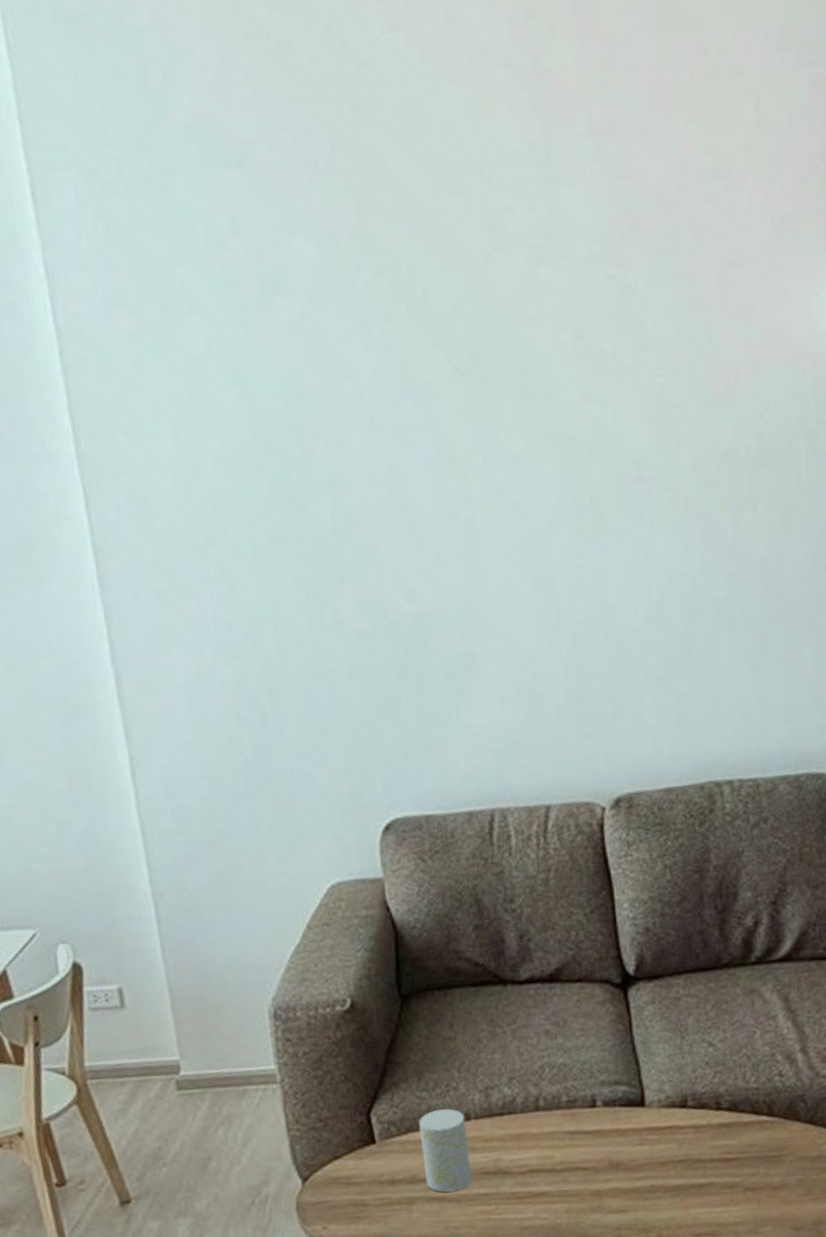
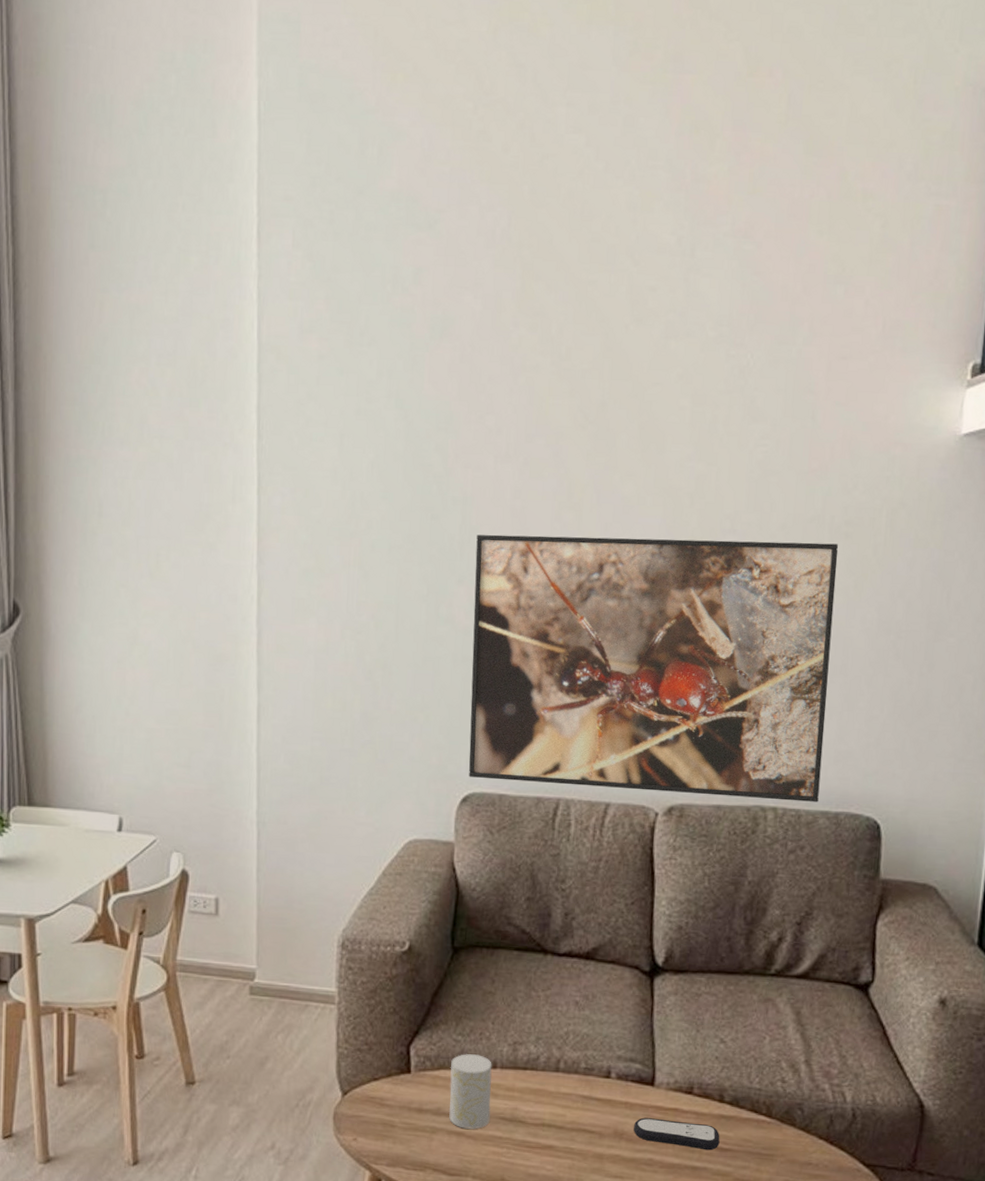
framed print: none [353,477,776,802] -> present [468,534,839,802]
remote control: none [629,1136,724,1167] -> present [634,1117,720,1151]

